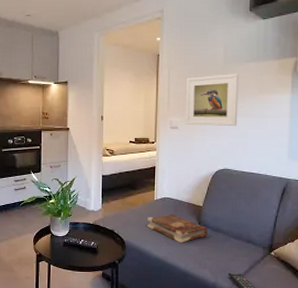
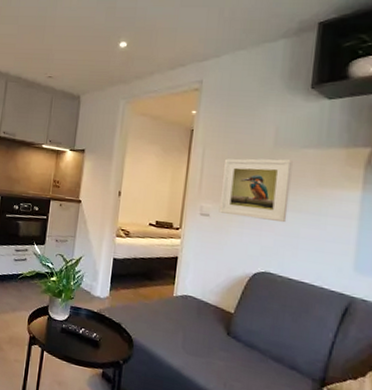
book: present [147,213,208,243] -> none [162,315,239,354]

